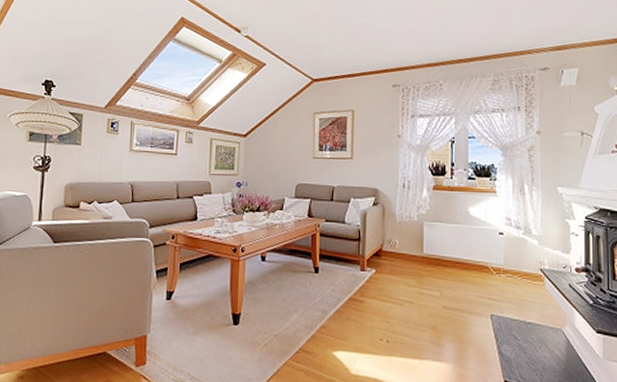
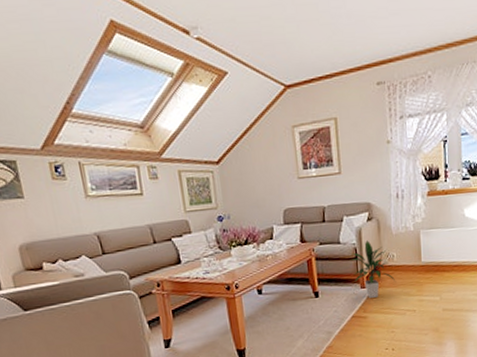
indoor plant: none [354,224,396,282] -> present [350,240,396,298]

